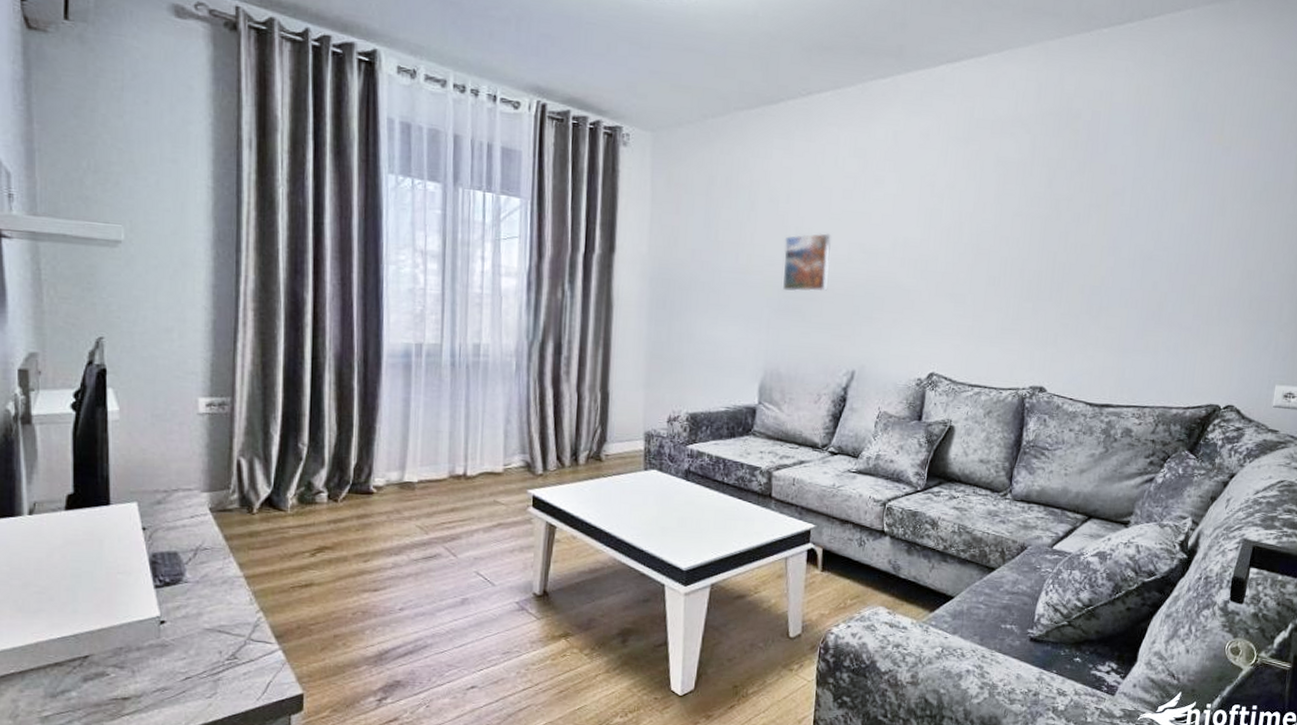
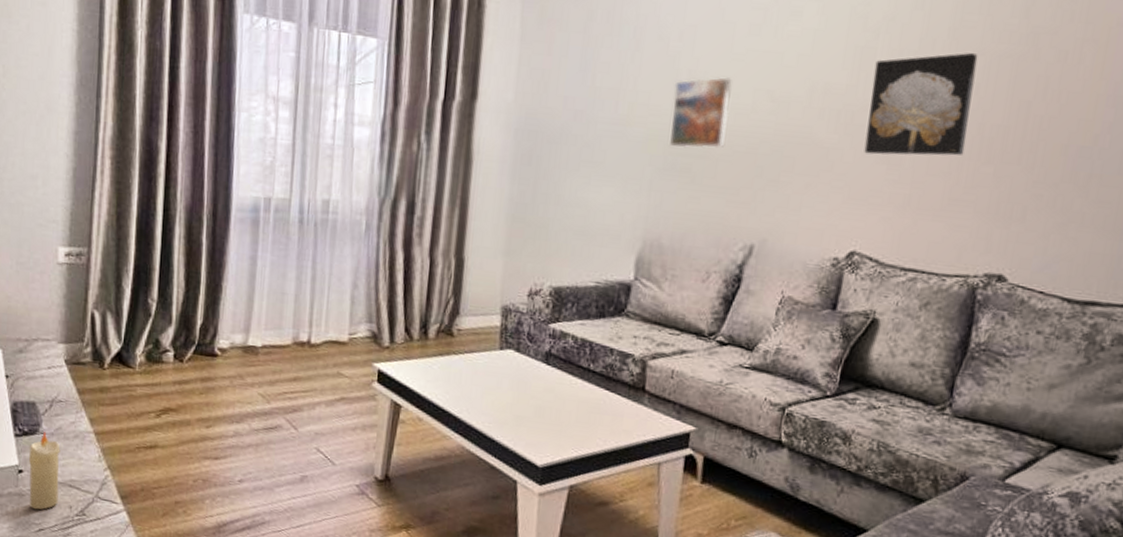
candle: none [172,579,207,659] -> present [29,431,61,510]
wall art: none [936,214,1017,295] -> present [864,53,978,156]

